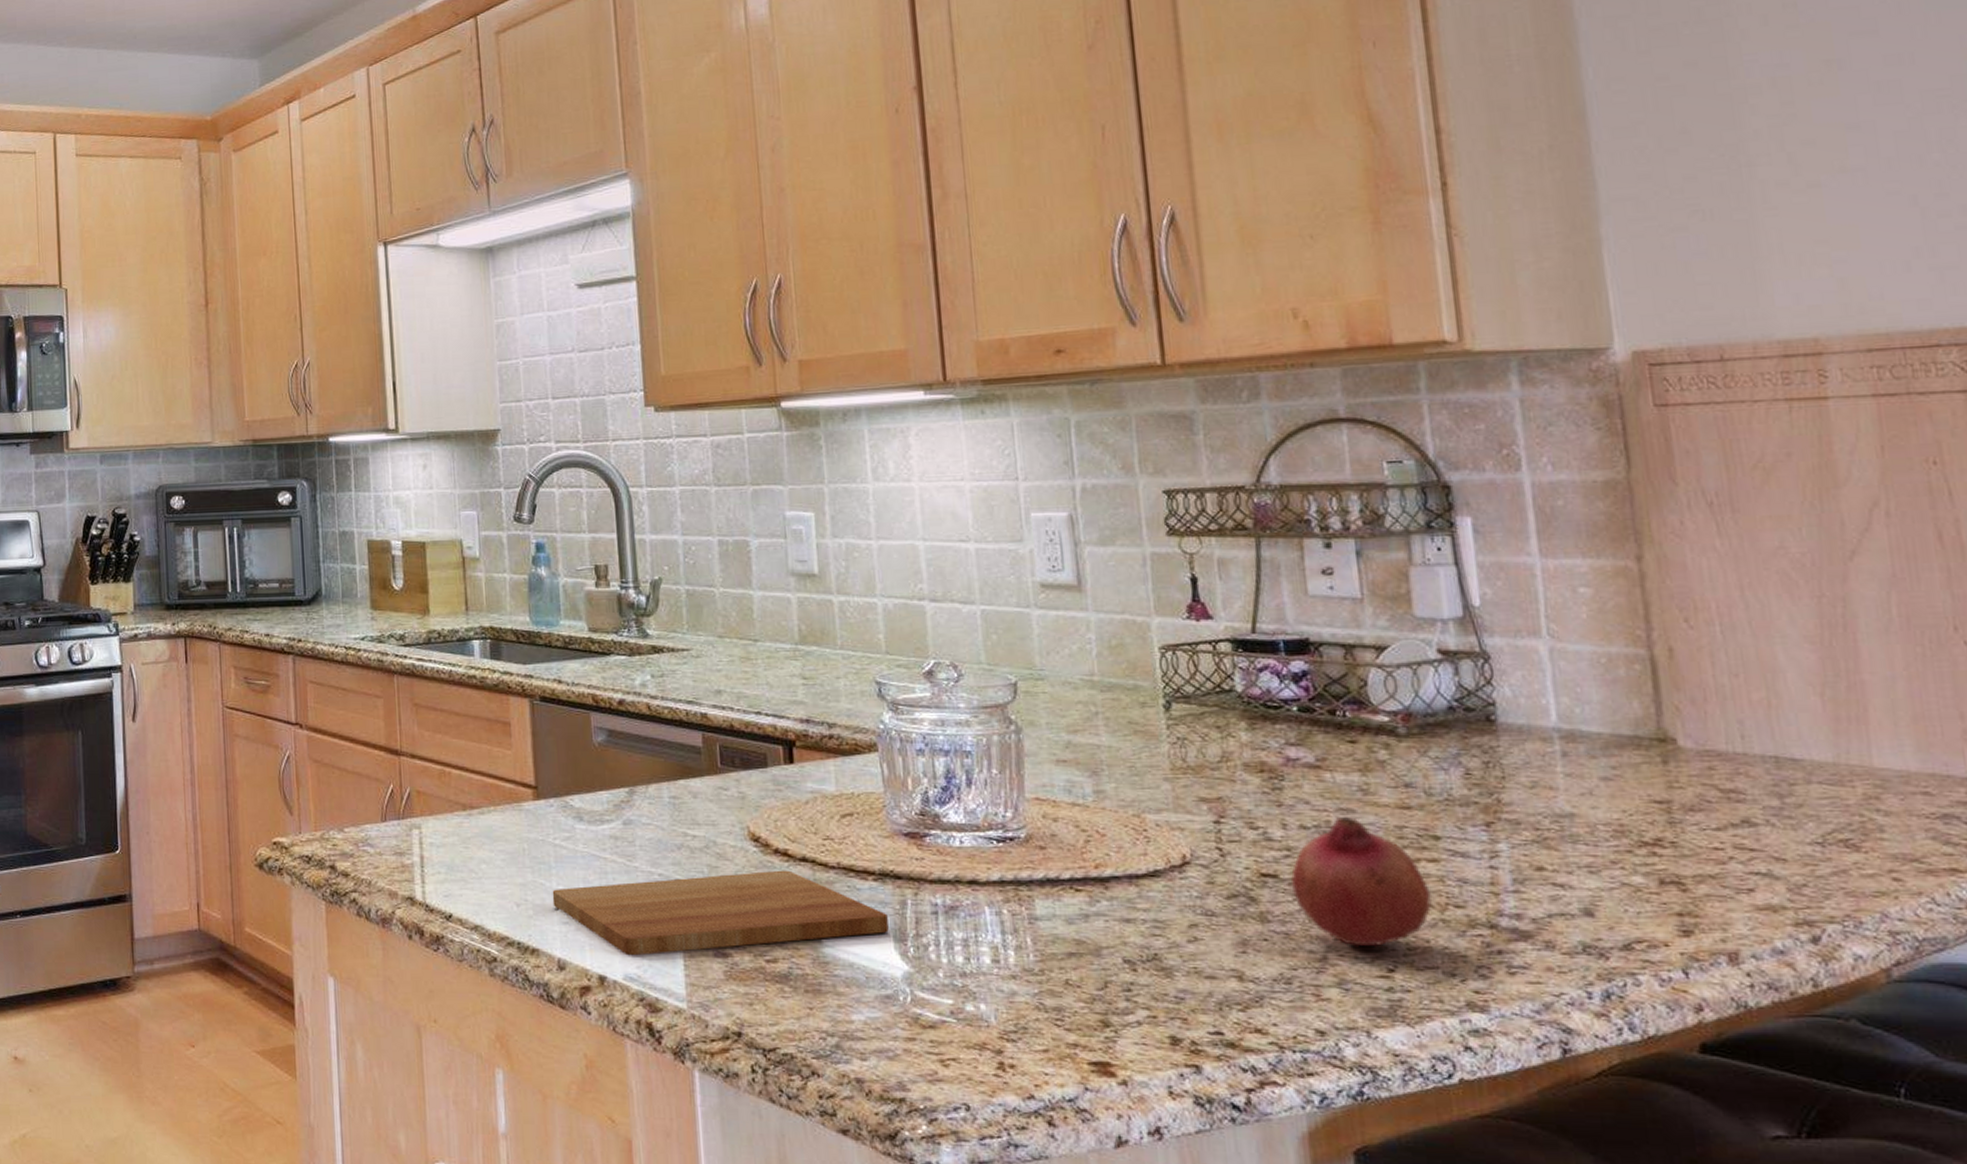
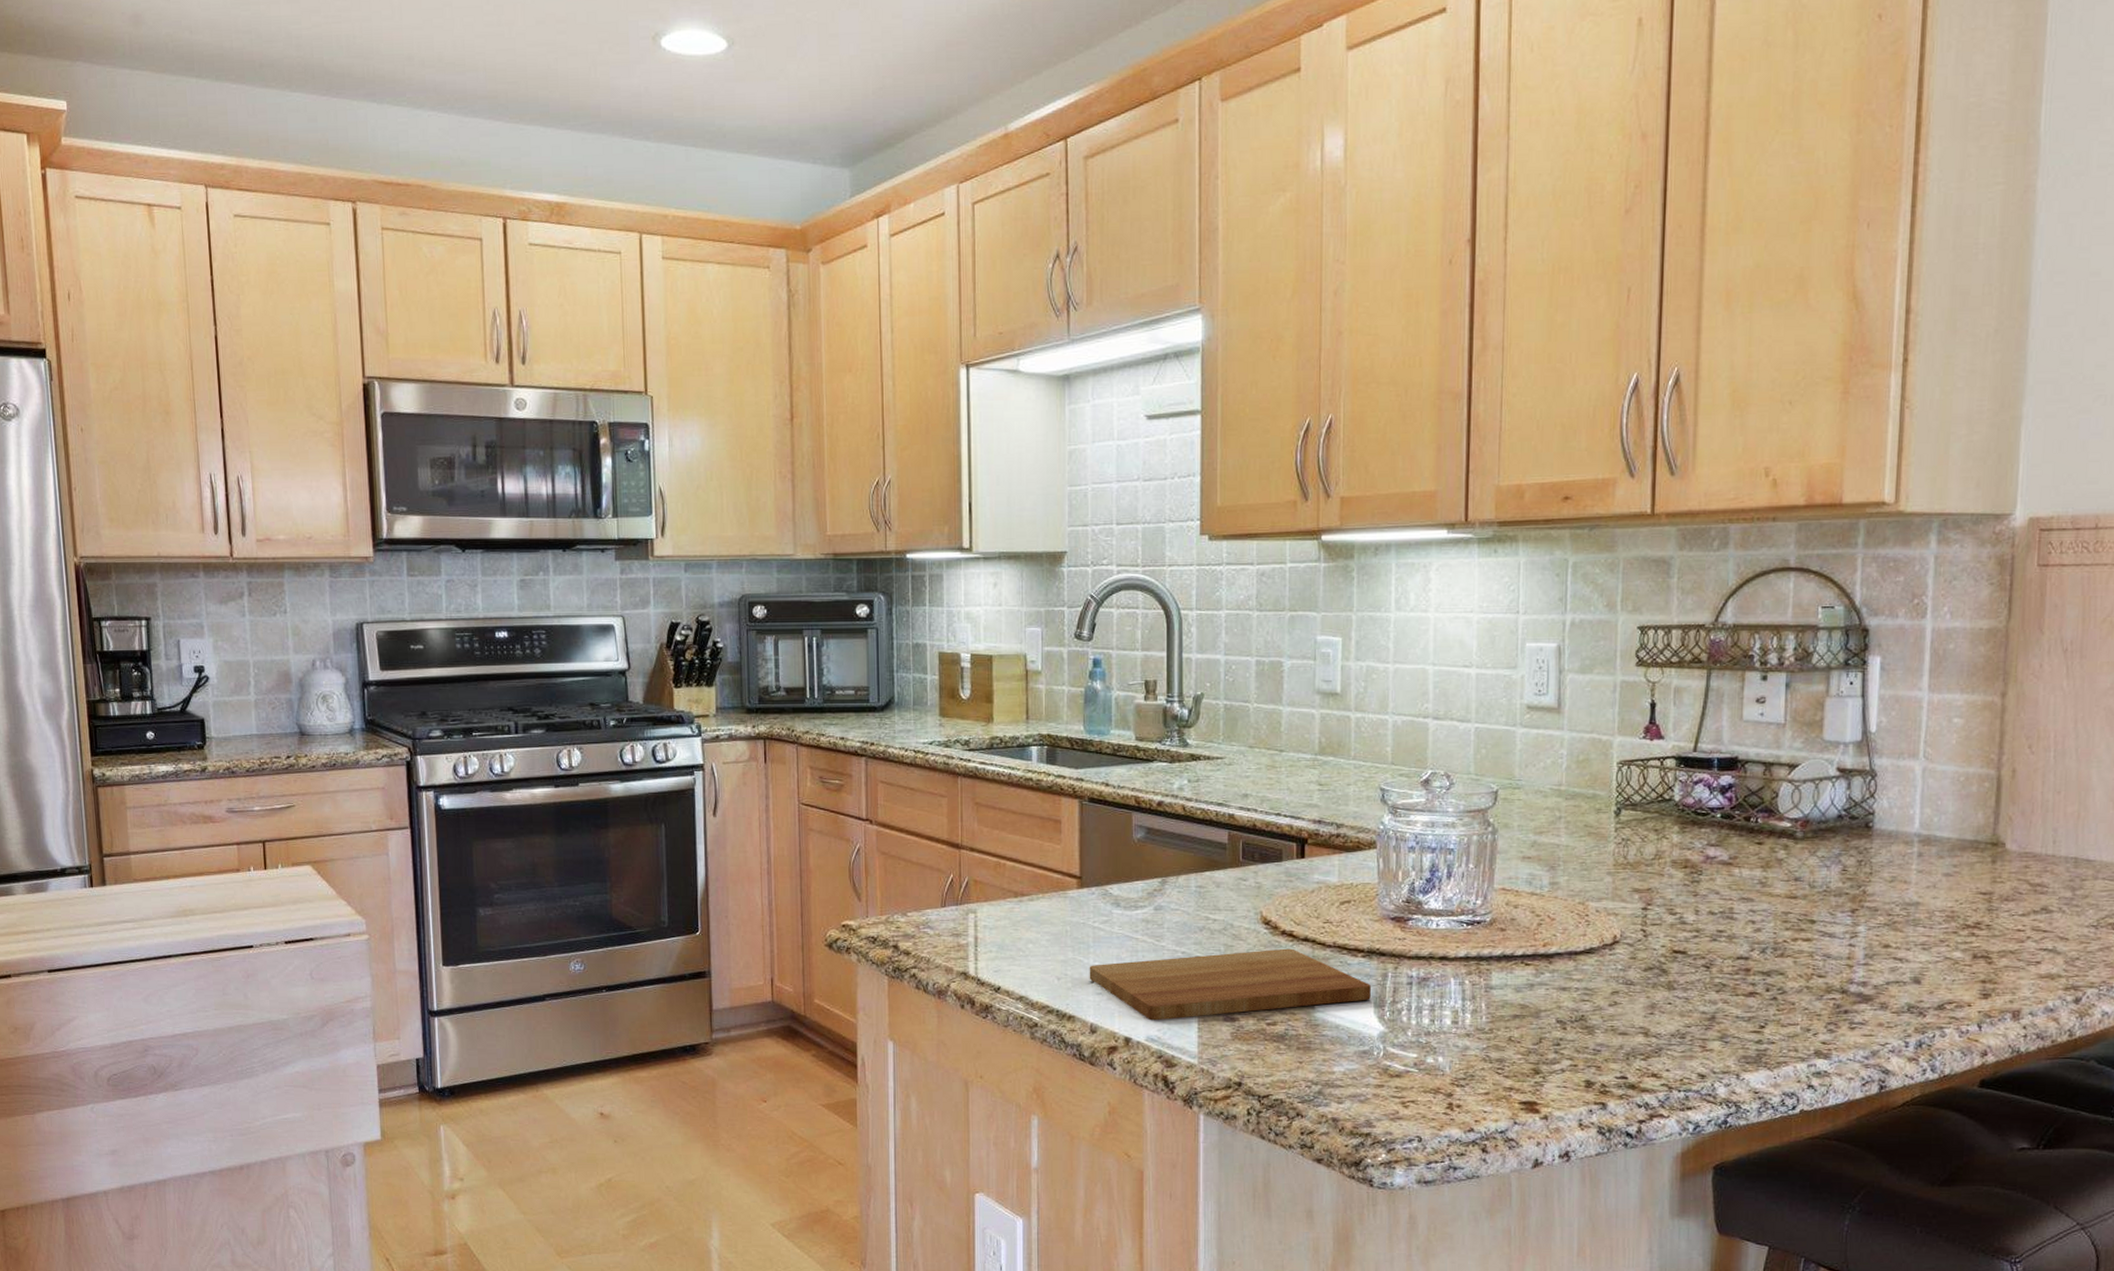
fruit: present [1291,816,1433,947] -> none [1696,904,1802,1009]

